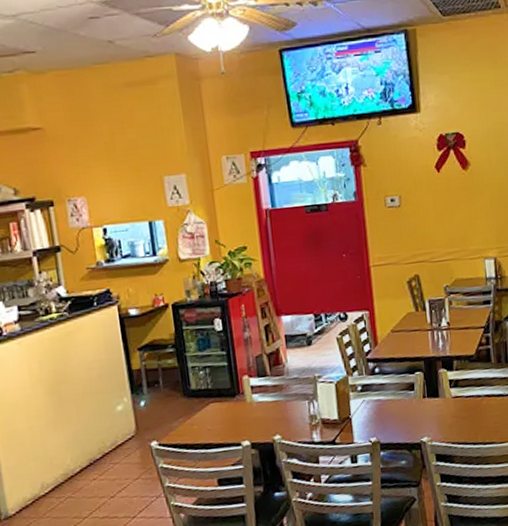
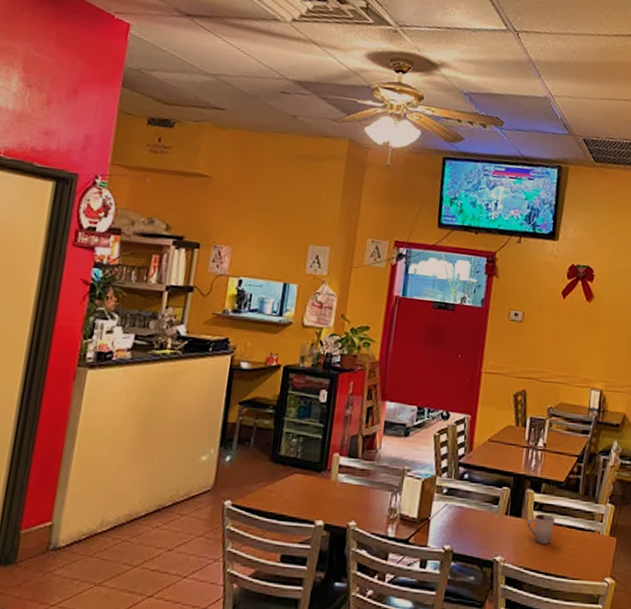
cup: none [446,389,473,418] -> present [527,514,555,544]

